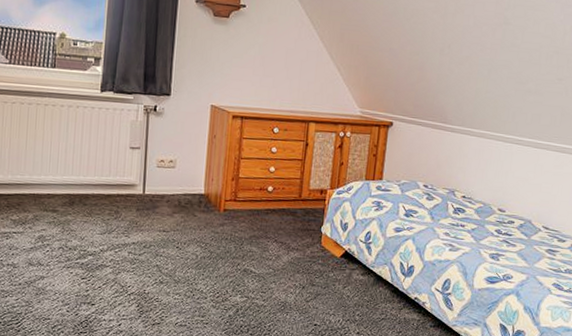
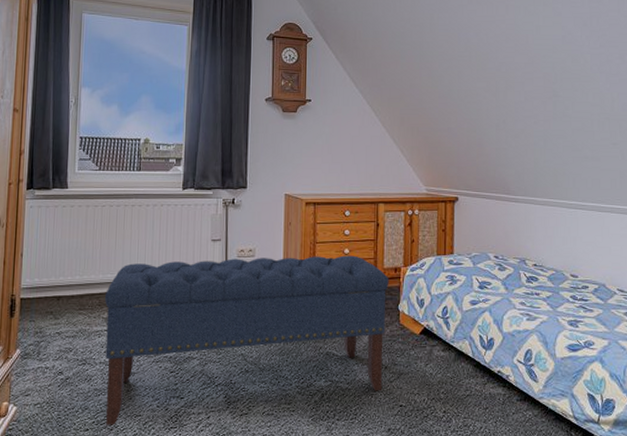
bench: none [13,166,314,328] -> present [104,255,389,427]

